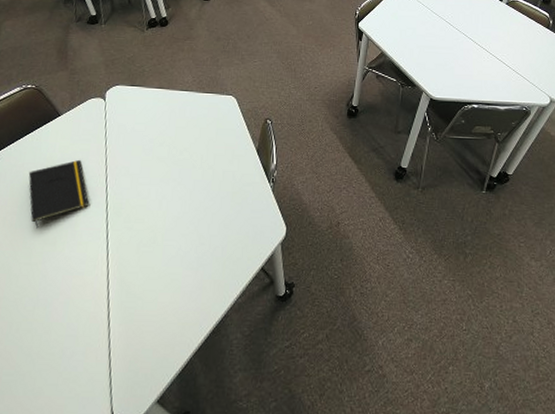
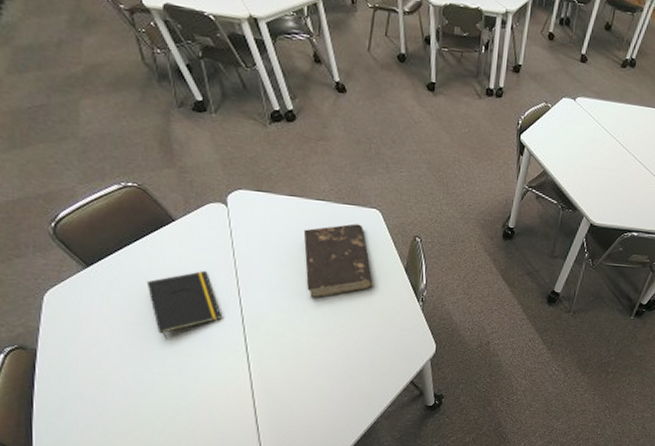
book: none [166,110,227,183] -> present [303,223,373,298]

